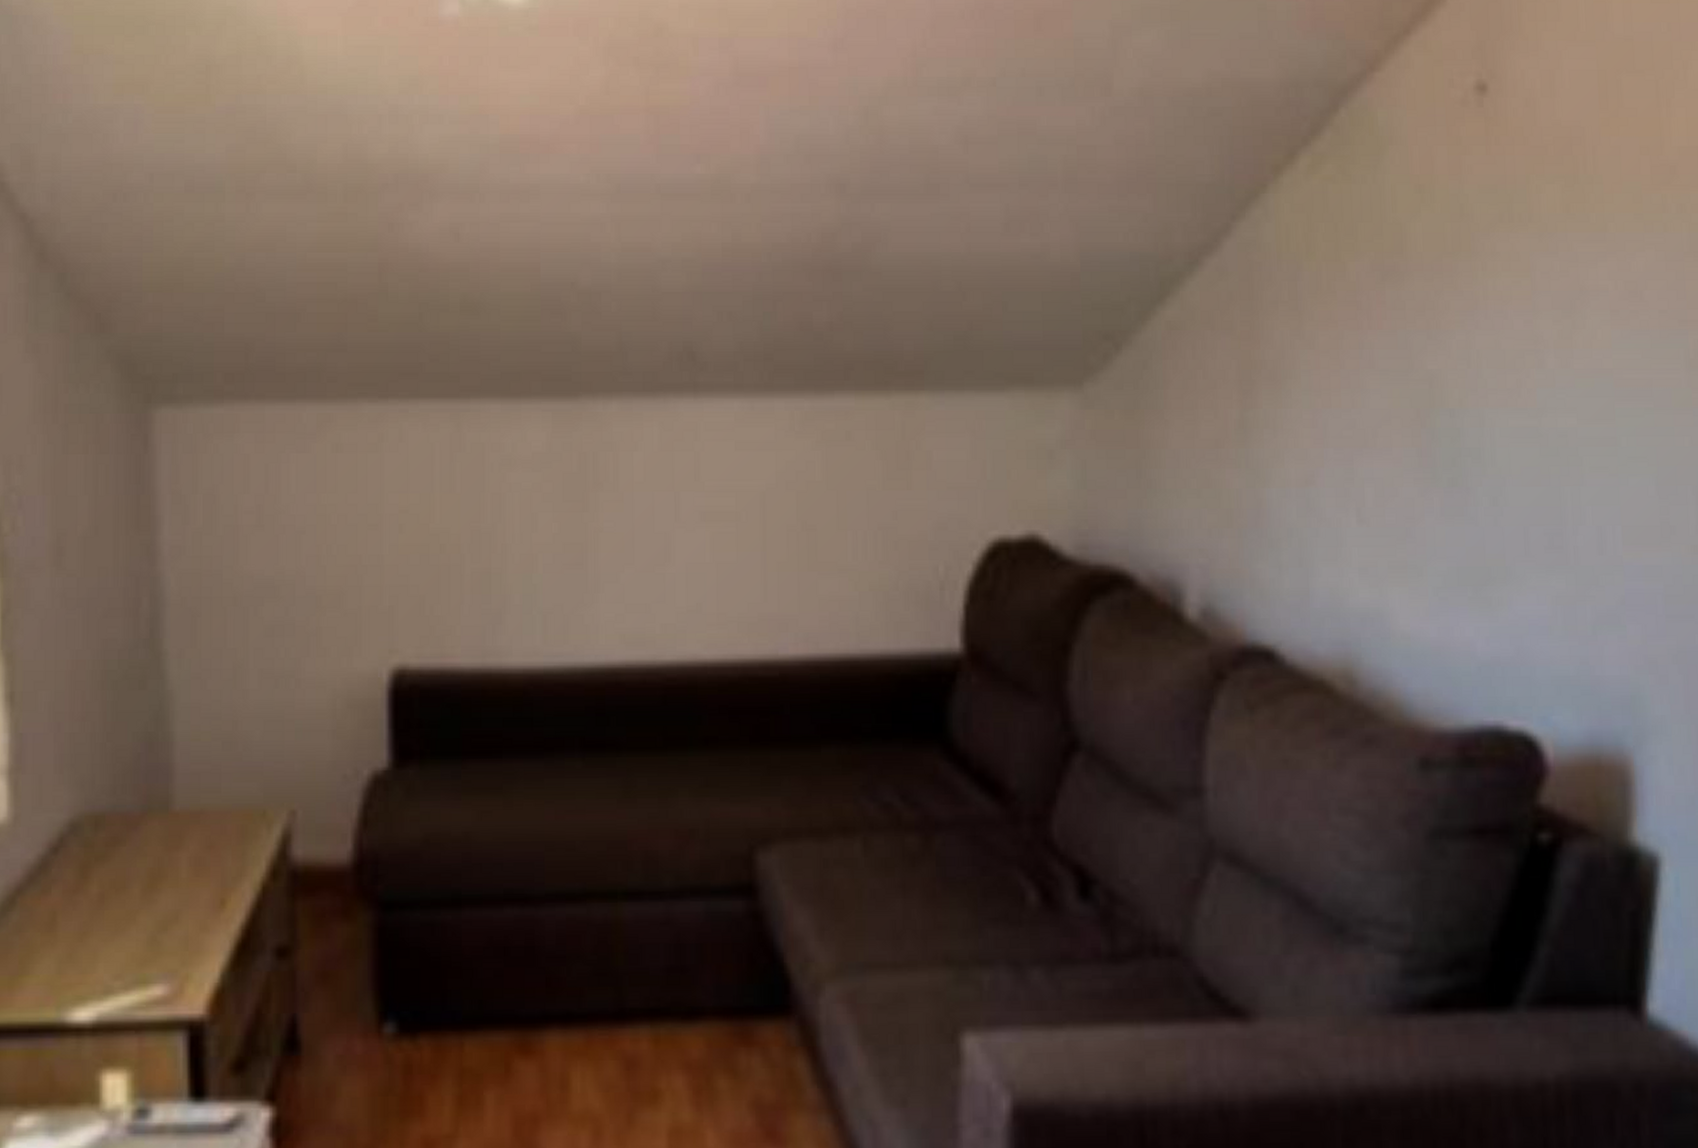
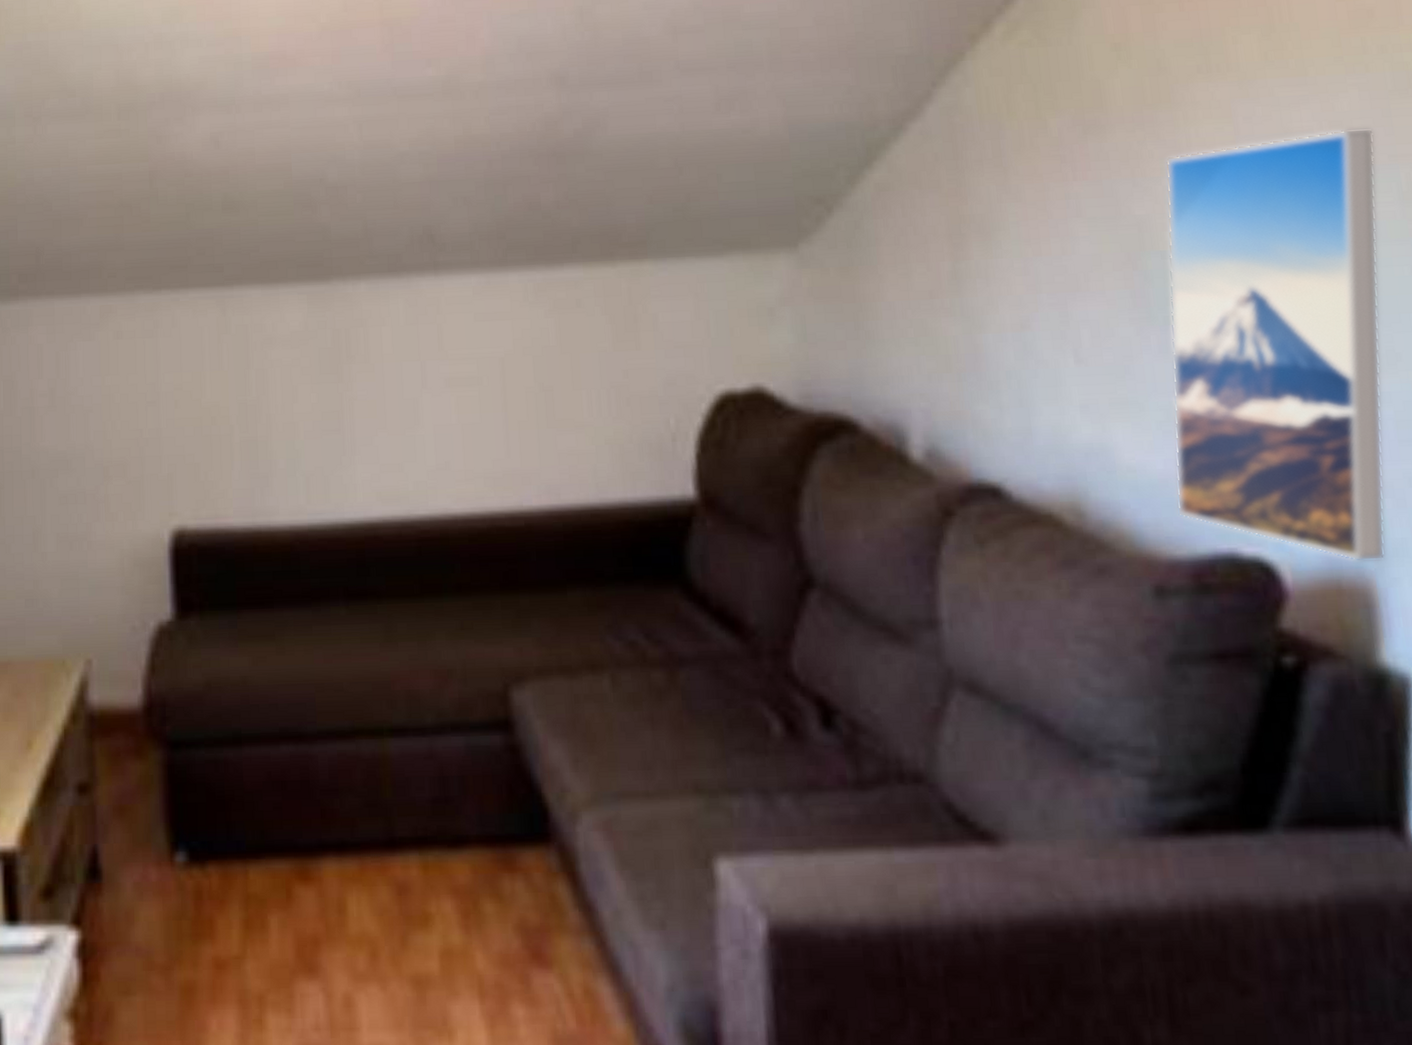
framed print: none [1446,289,1667,739] -> present [1165,127,1386,563]

